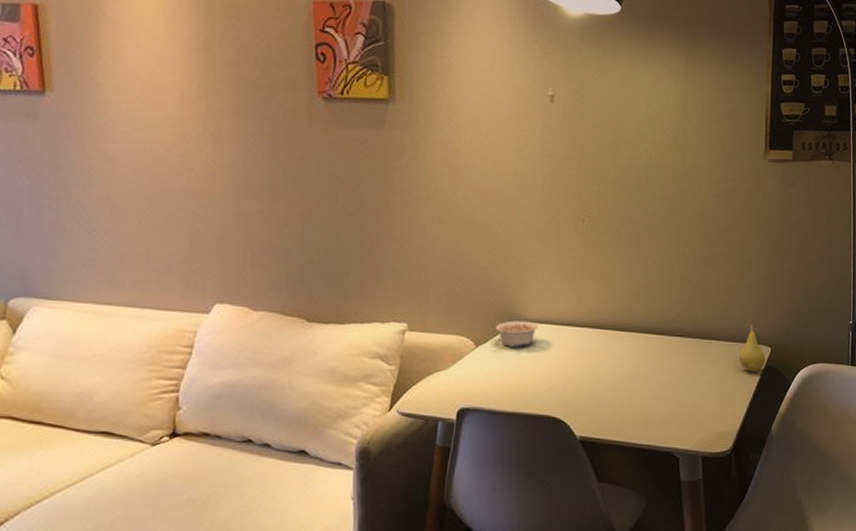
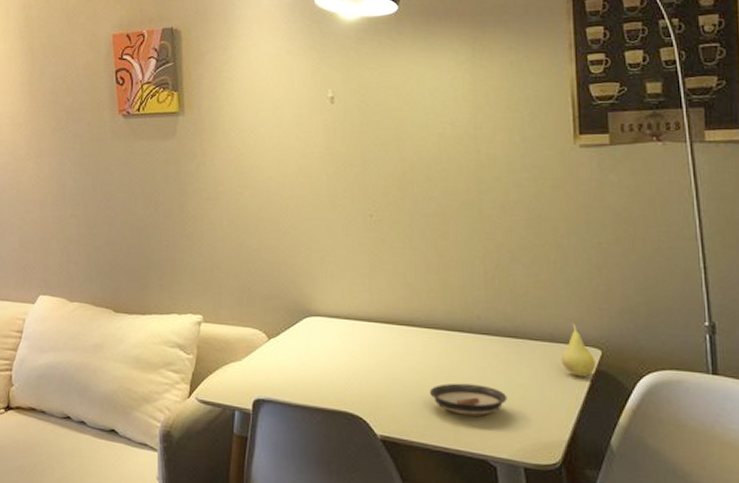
legume: present [495,320,538,347] -> none [287,314,330,341]
saucer: none [626,383,693,413] -> present [429,383,507,417]

